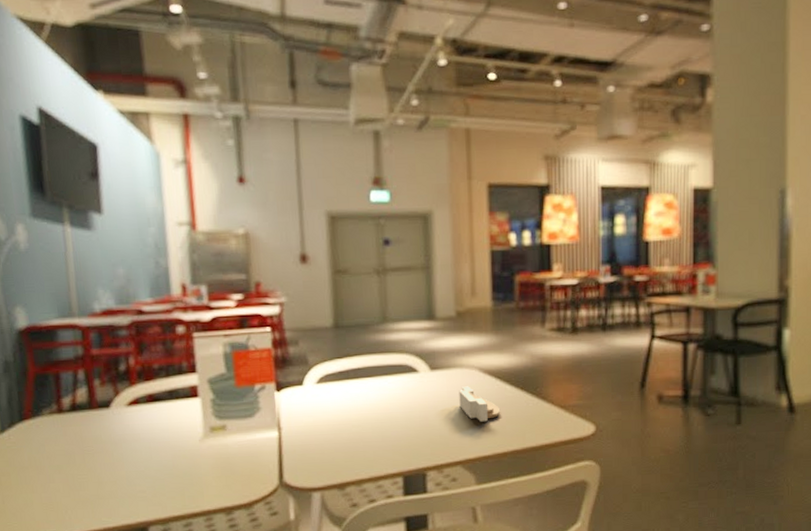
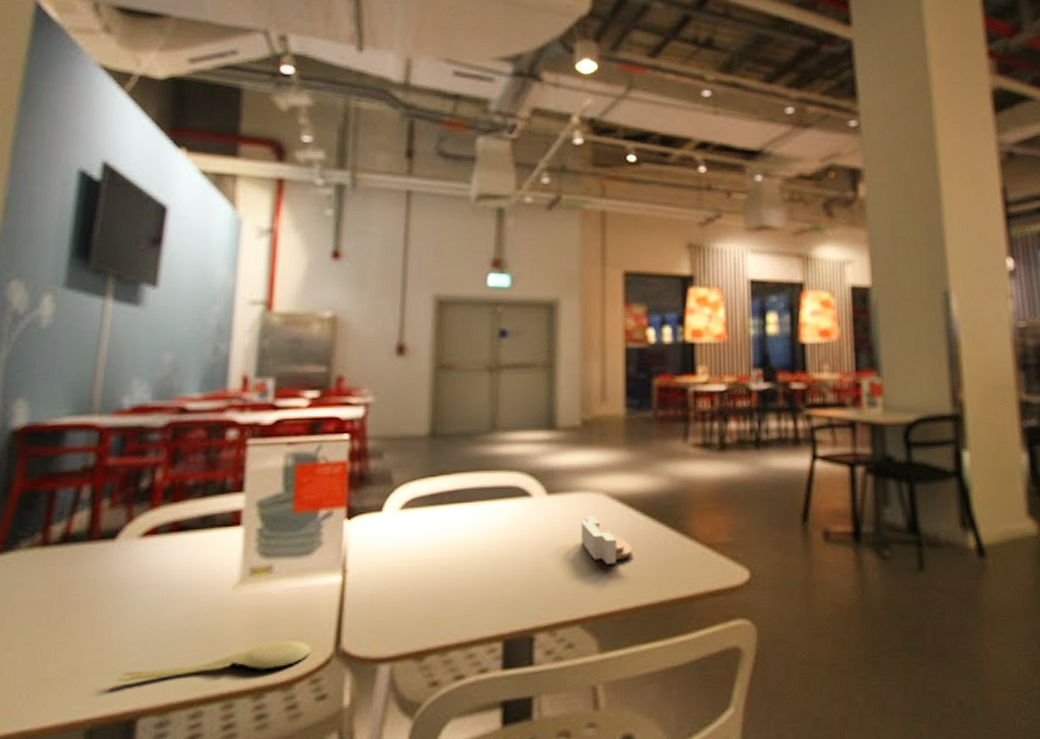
spoon: none [129,476,263,503] -> present [117,640,312,682]

